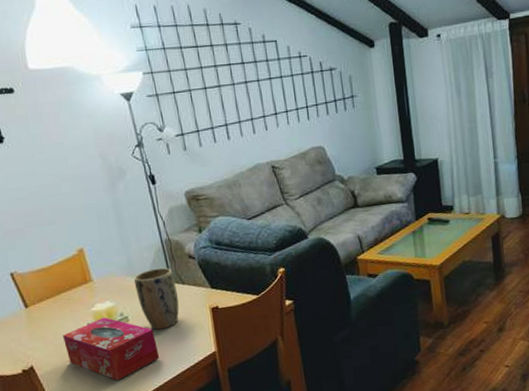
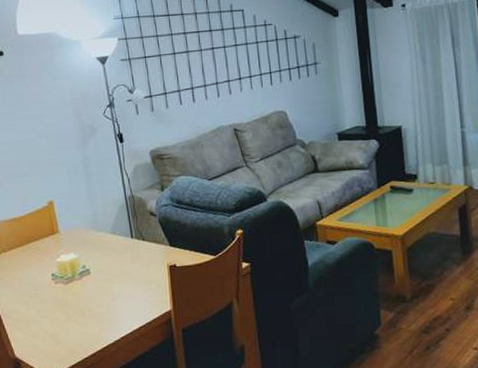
tissue box: present [63,317,160,380] -> none [28,268,117,332]
plant pot: present [133,267,179,330] -> none [97,223,138,284]

